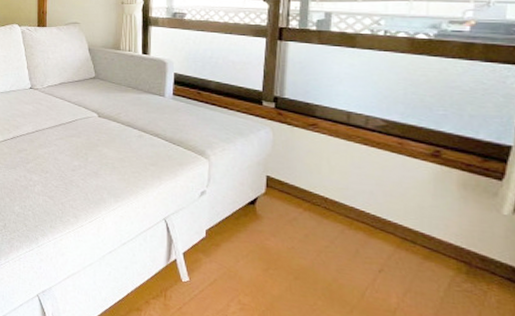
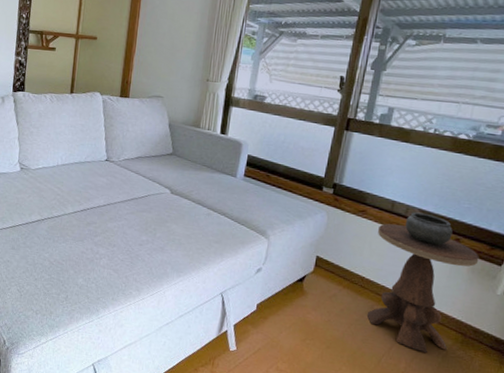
side table: none [335,122,470,285] -> present [367,212,480,353]

